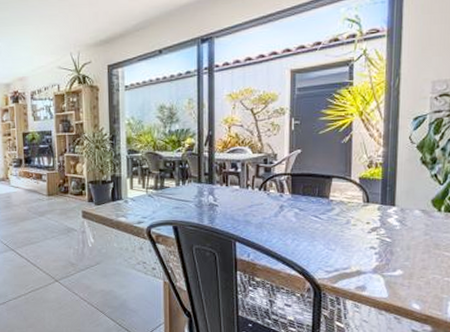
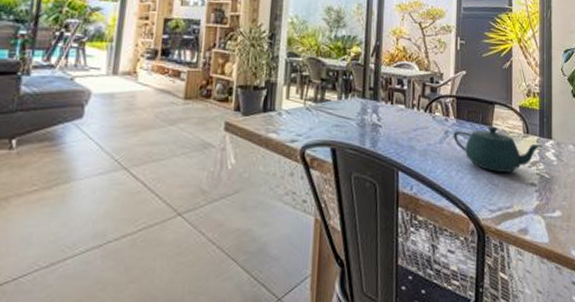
teapot: none [288,198,385,239] -> present [453,125,543,174]

